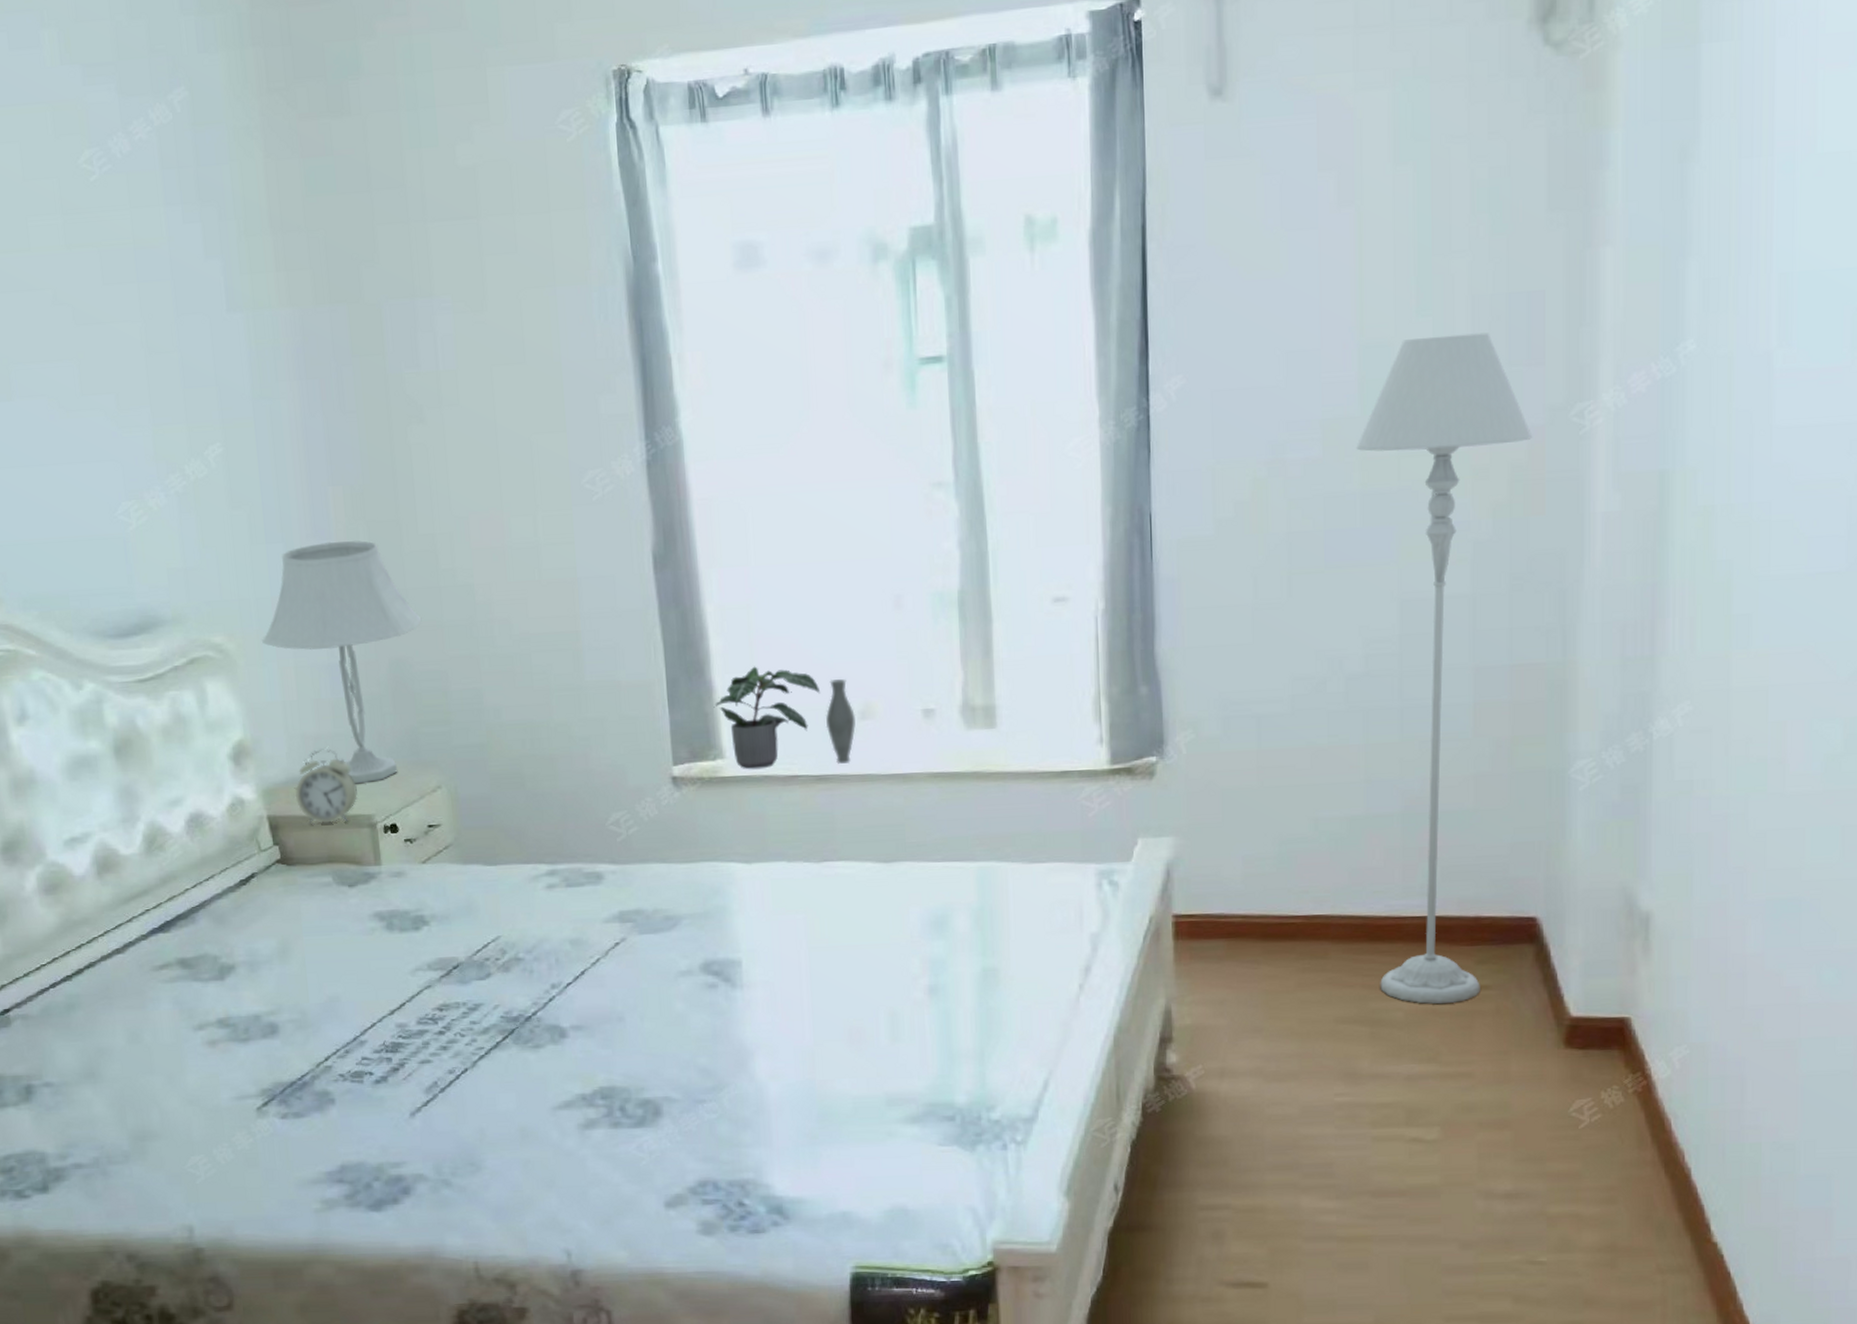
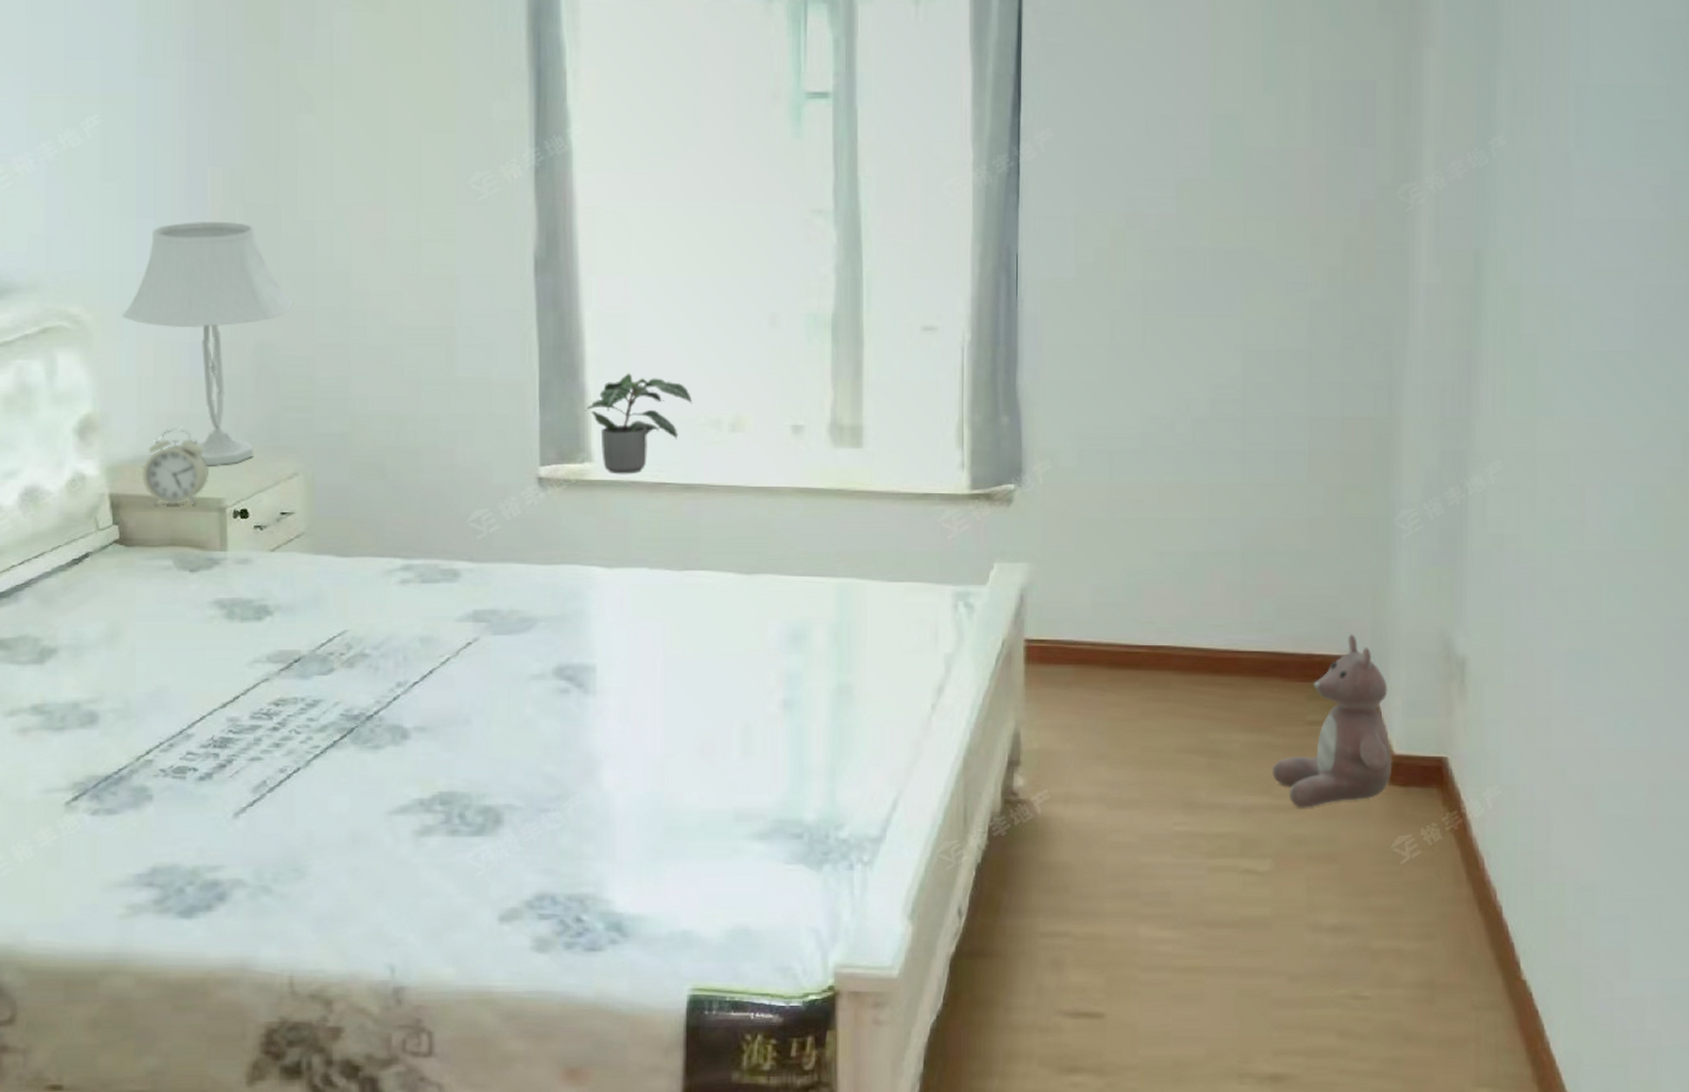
vase: present [825,678,856,764] -> none [695,390,725,474]
floor lamp: present [1356,332,1533,1004] -> none [1207,113,1364,738]
stuffed animal: none [1438,894,1569,1075] -> present [1271,634,1392,808]

